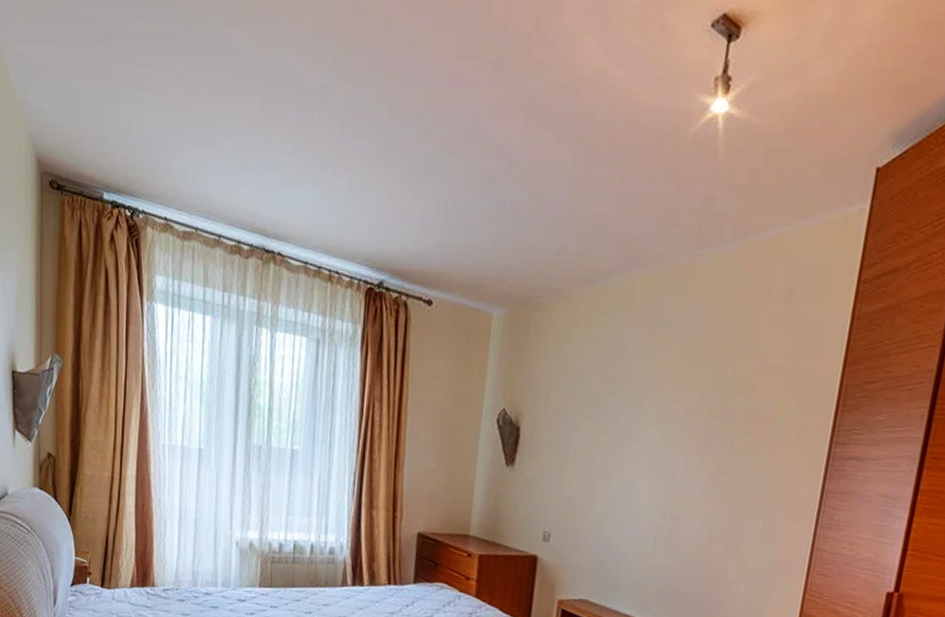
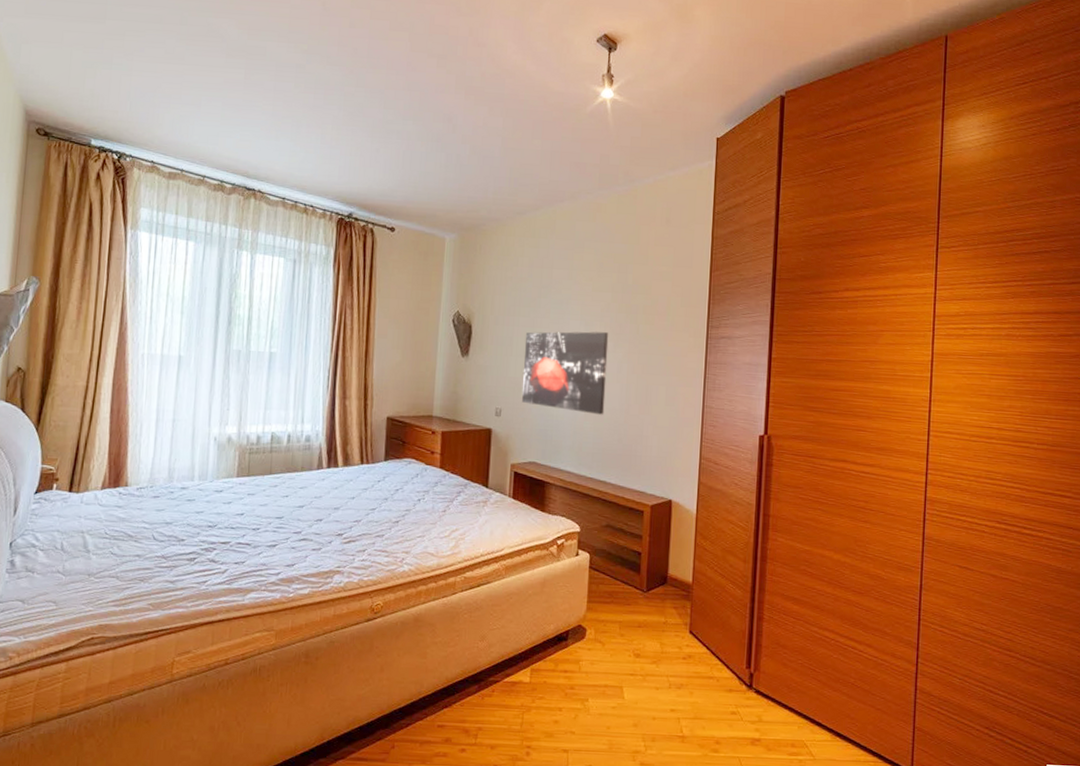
wall art: none [576,439,694,550] -> present [522,331,609,415]

